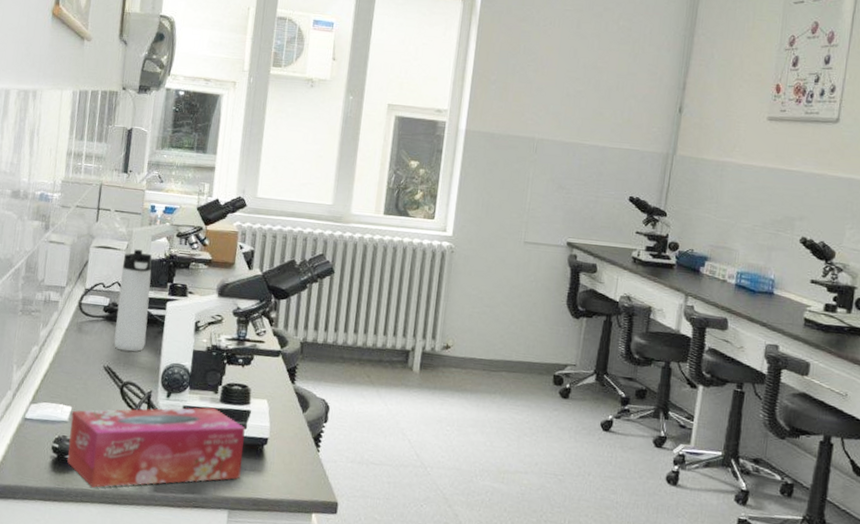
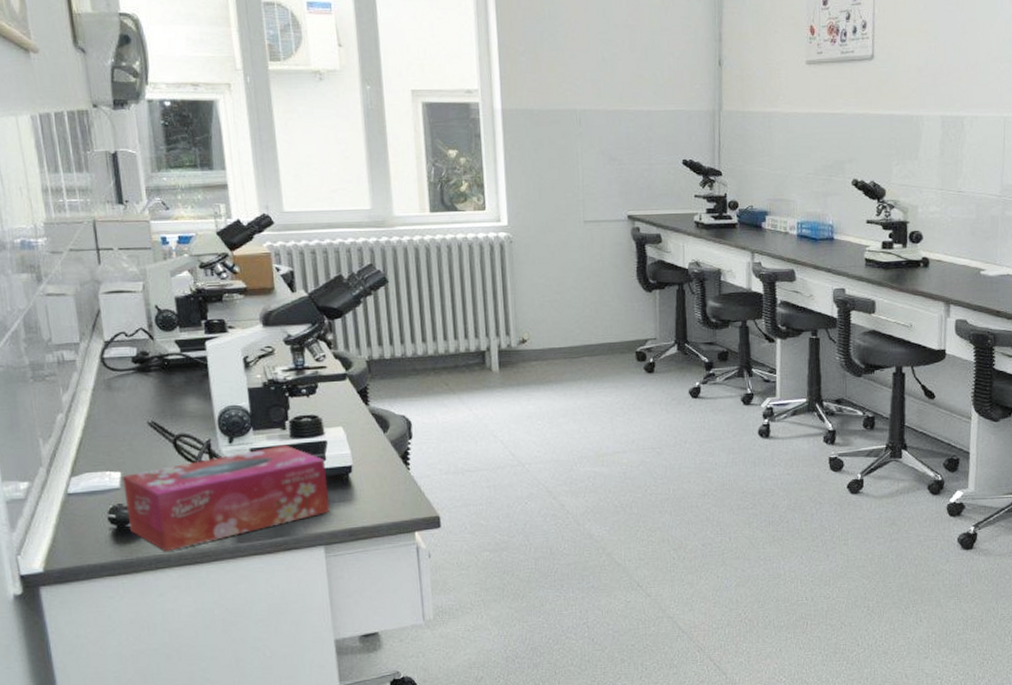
thermos bottle: present [114,249,152,352] -> none [142,288,191,402]

